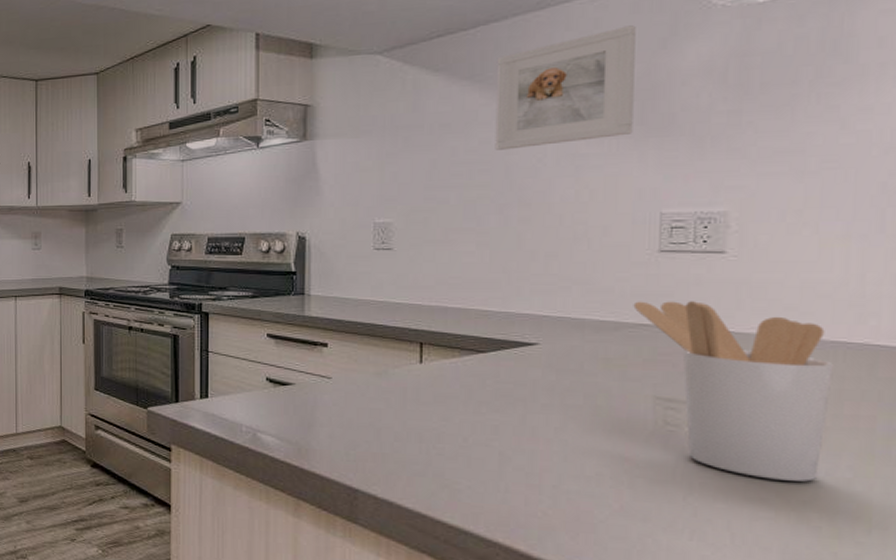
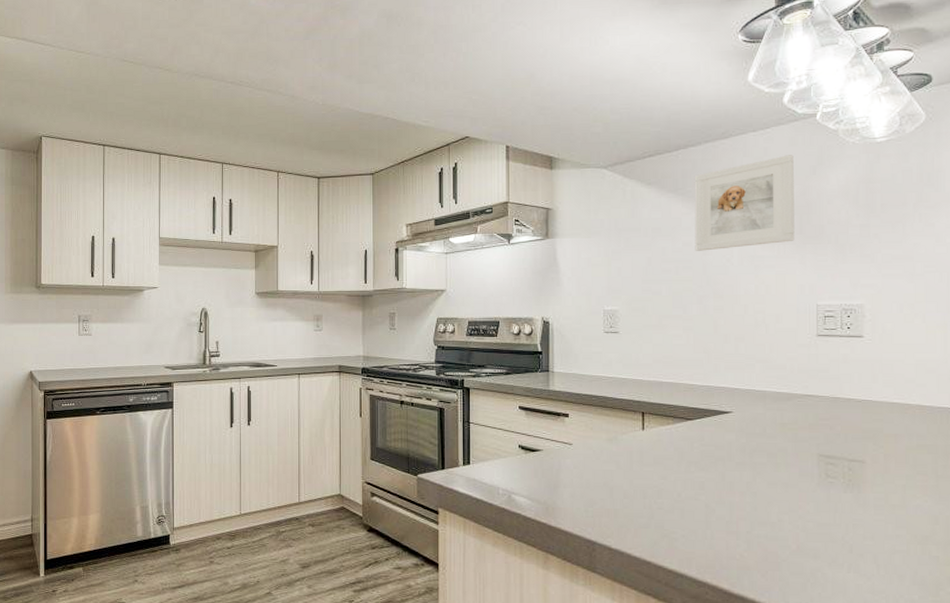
utensil holder: present [633,301,834,482] -> none [800,376,941,520]

